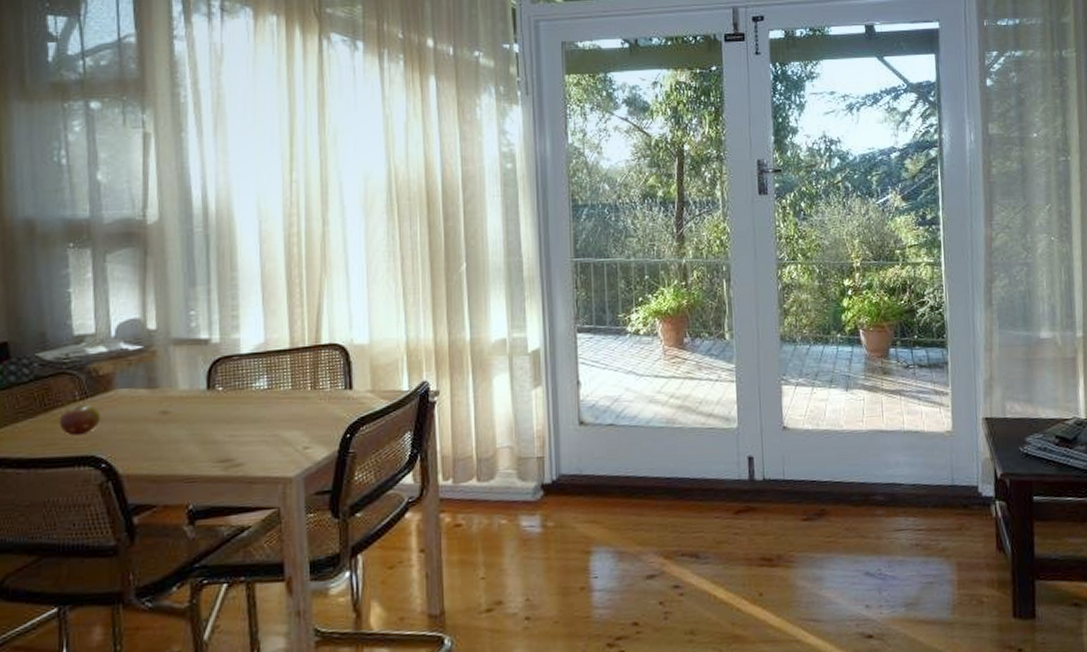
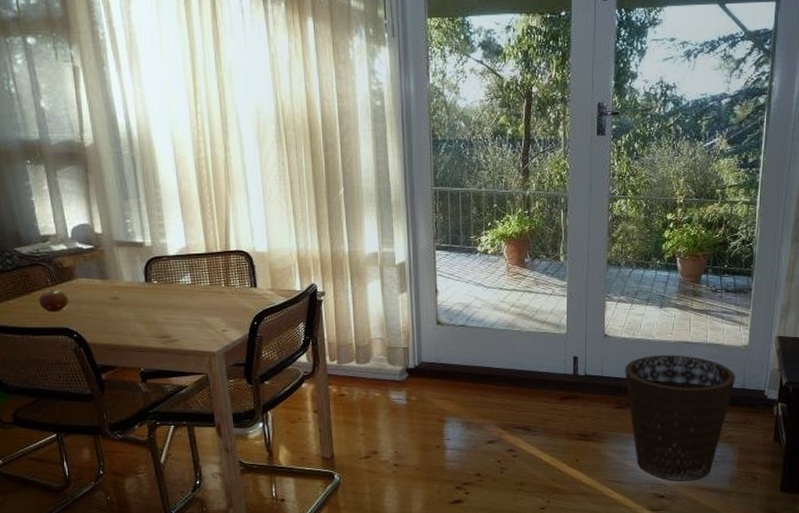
basket: none [811,447,943,614] -> present [625,354,736,481]

